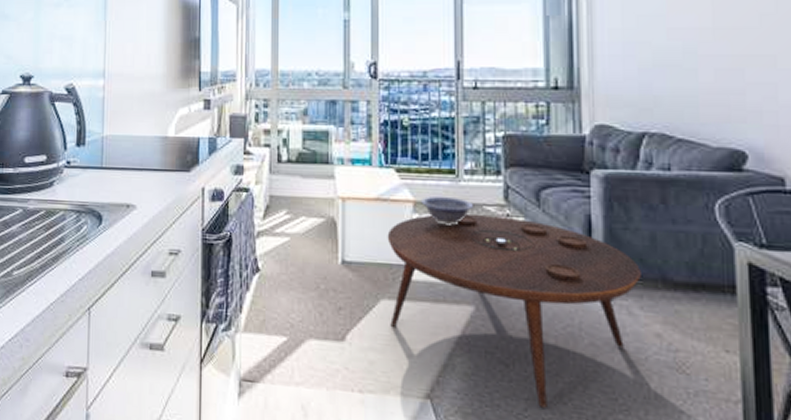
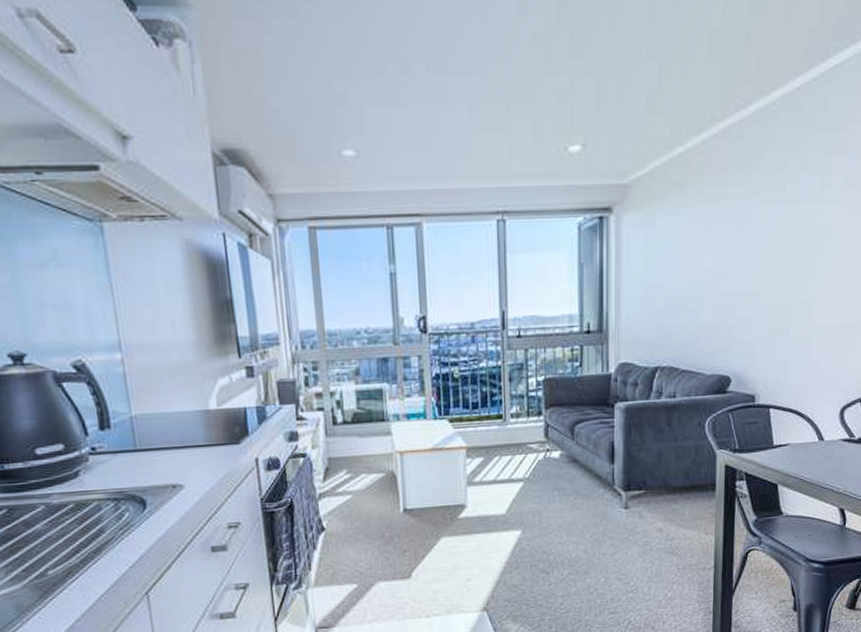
coffee table: present [387,213,641,408] -> none [444,451,650,600]
decorative bowl: present [421,195,474,226] -> none [473,439,520,465]

